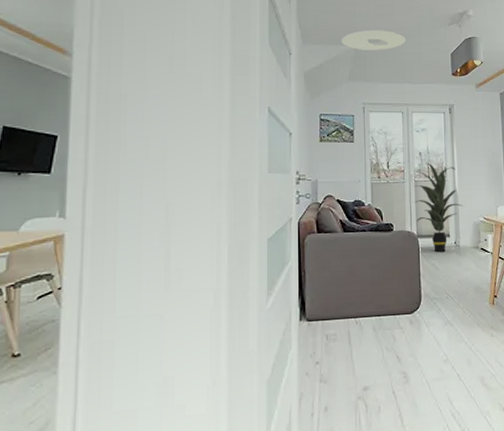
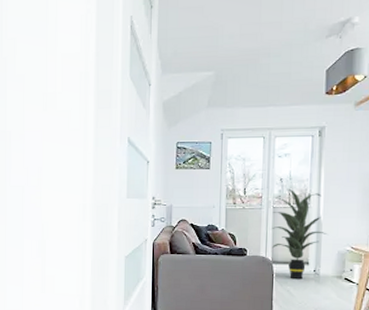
ceiling light: present [342,30,406,51] -> none [202,51,273,75]

